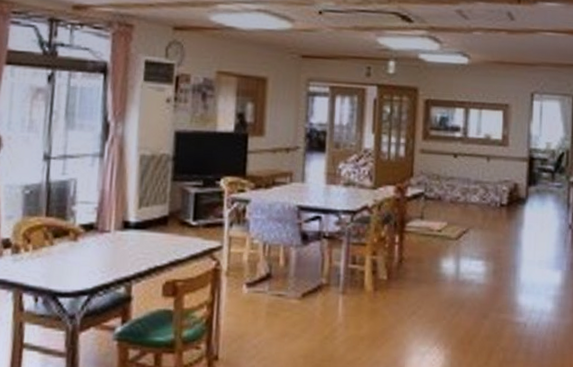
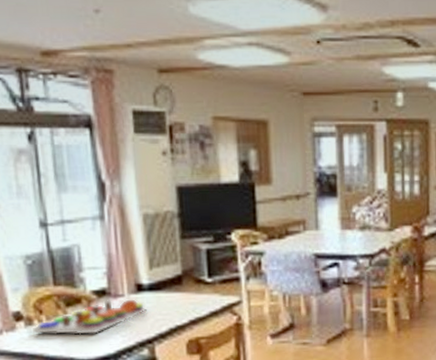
board game: none [18,234,130,268] -> present [33,299,147,335]

